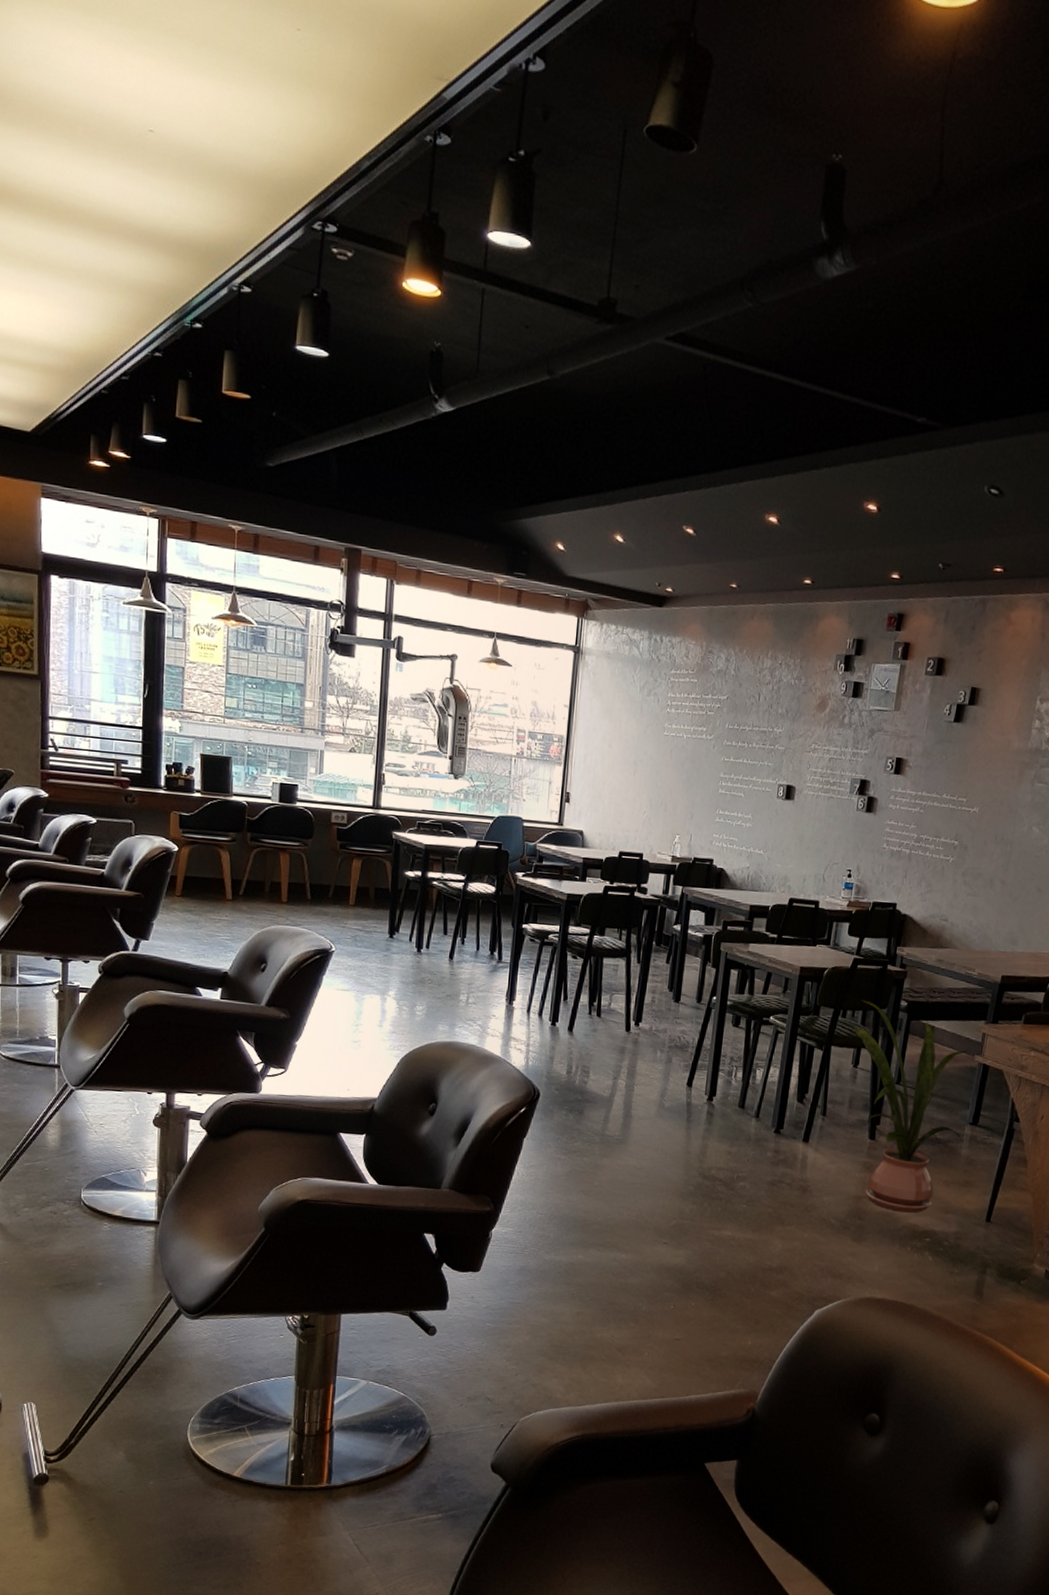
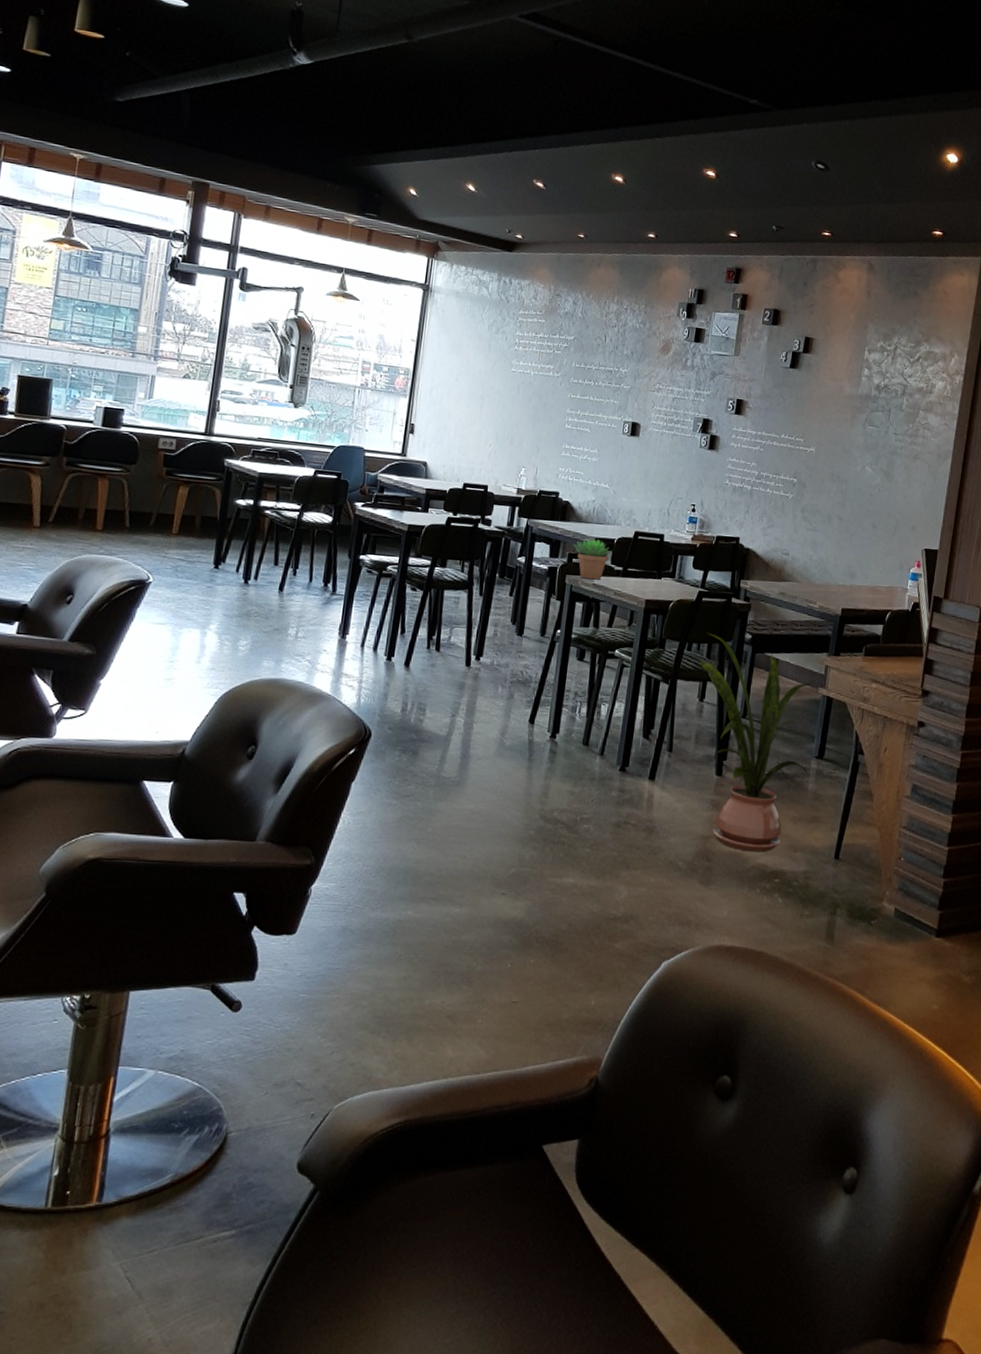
succulent plant: none [727,906,766,947] -> present [573,538,611,580]

